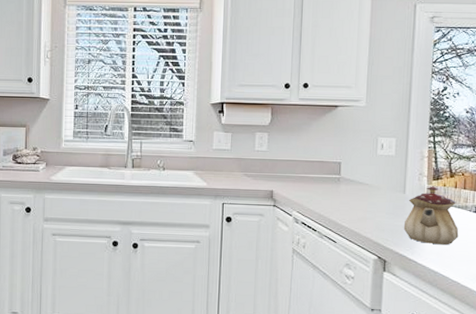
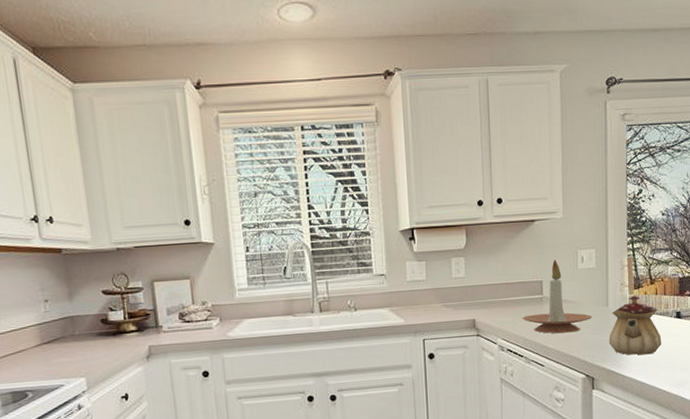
candle holder: none [318,144,388,214] -> present [522,259,592,334]

